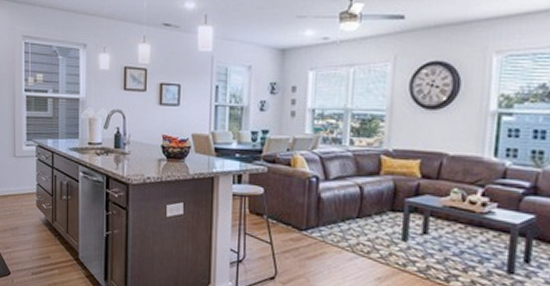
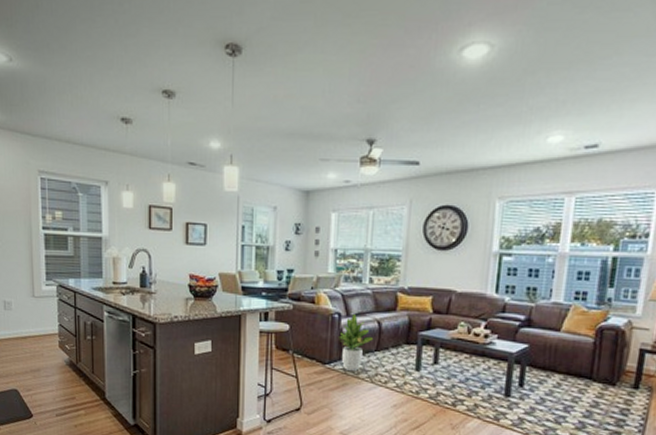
potted plant: none [317,178,355,240] -> present [339,315,374,372]

